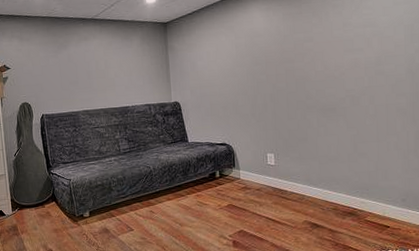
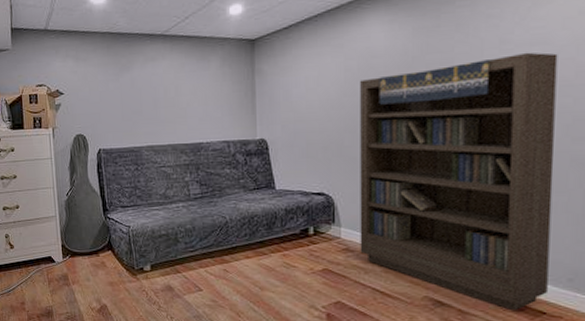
bookcase: none [248,32,389,227] -> present [360,52,558,311]

